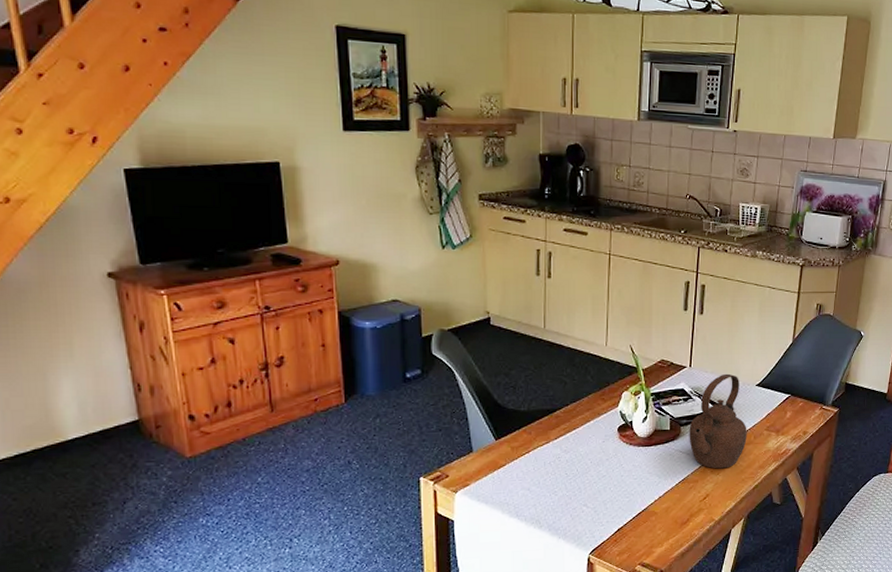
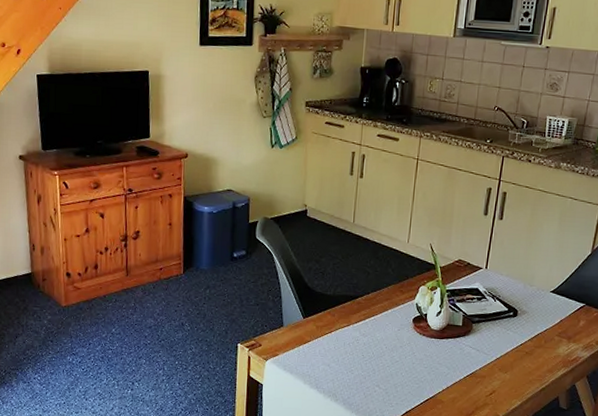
teapot: present [689,373,747,469] -> none [480,277,538,368]

